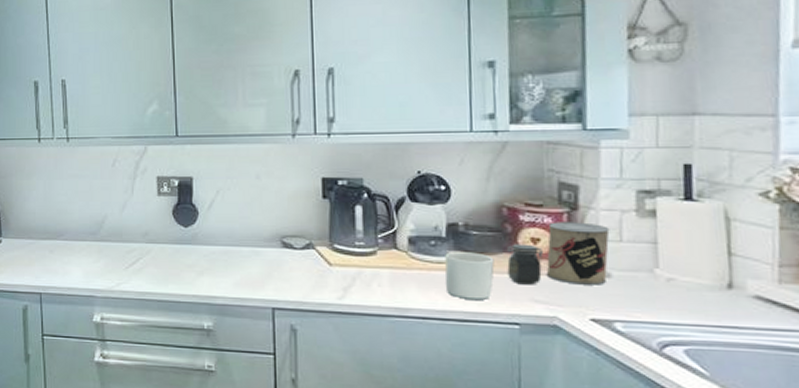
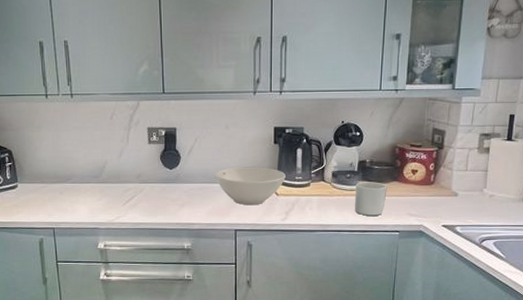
bowl: none [244,227,341,277] -> present [215,167,286,206]
jar: present [506,243,544,285] -> none [395,174,419,204]
tin can: present [546,222,610,285] -> none [418,157,461,202]

